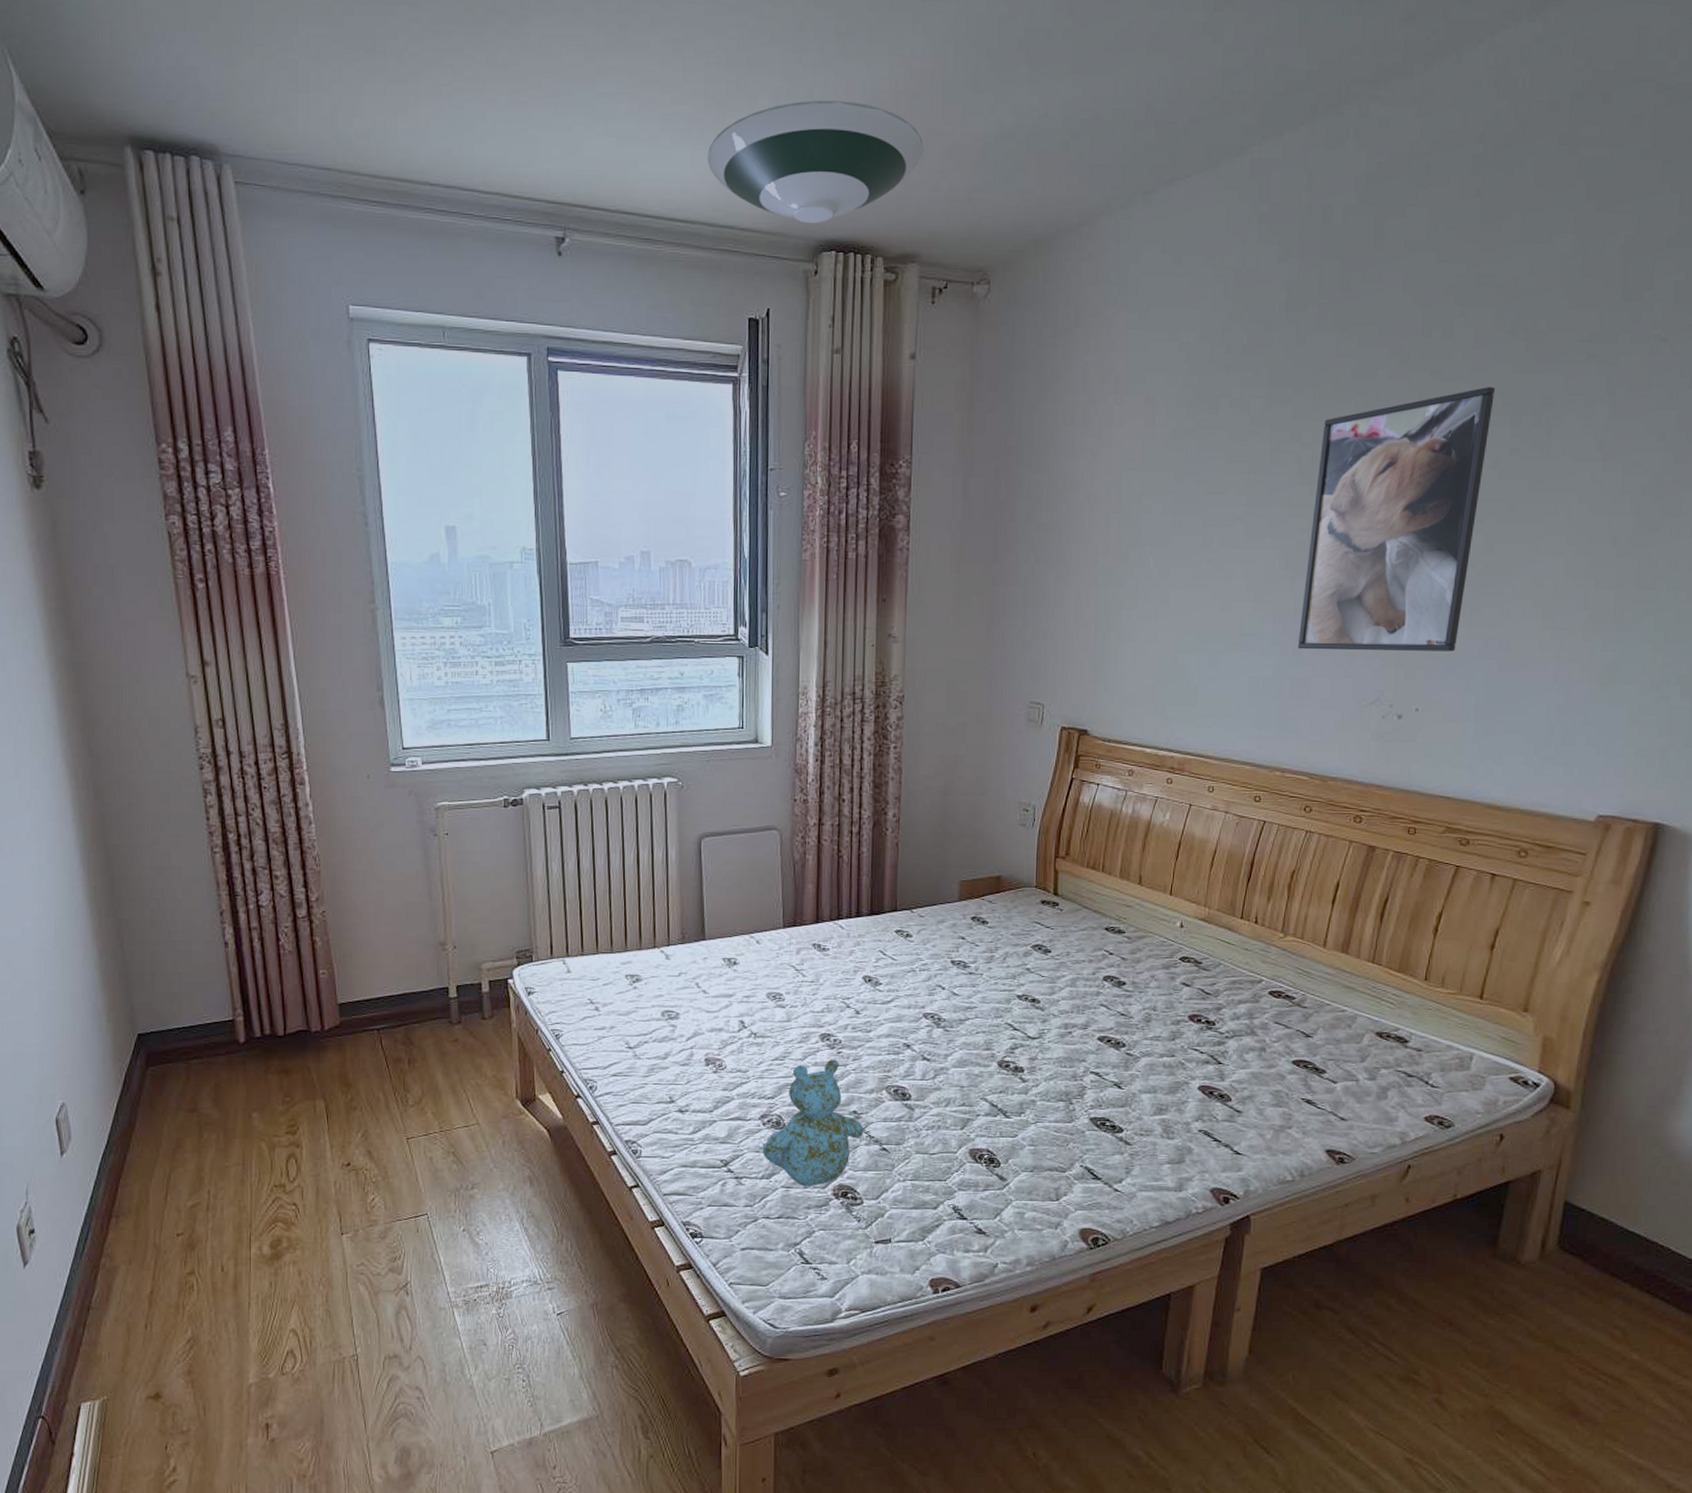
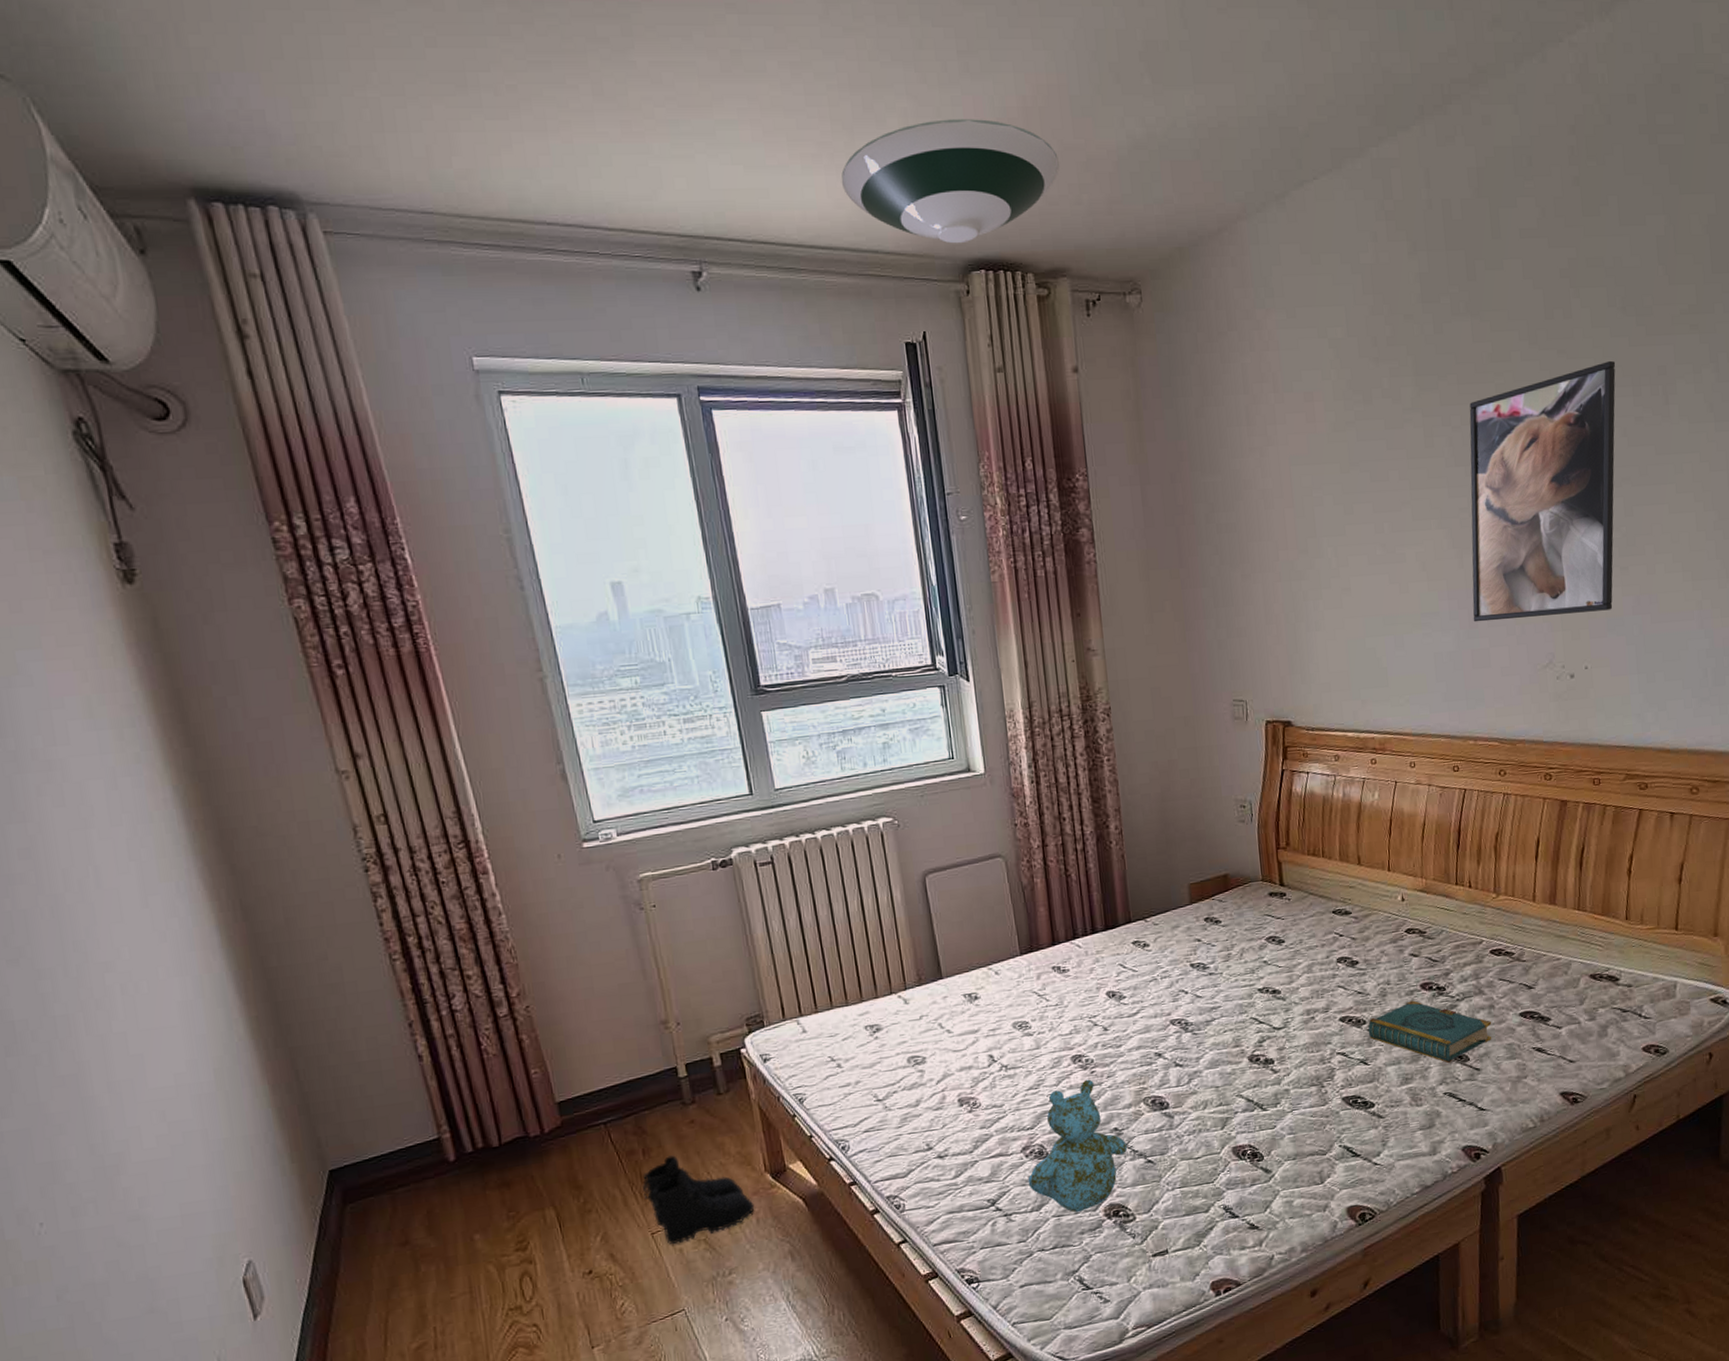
boots: none [404,1069,503,1152] -> present [643,1155,755,1245]
book: none [1126,1030,1261,1100] -> present [1368,1000,1492,1063]

